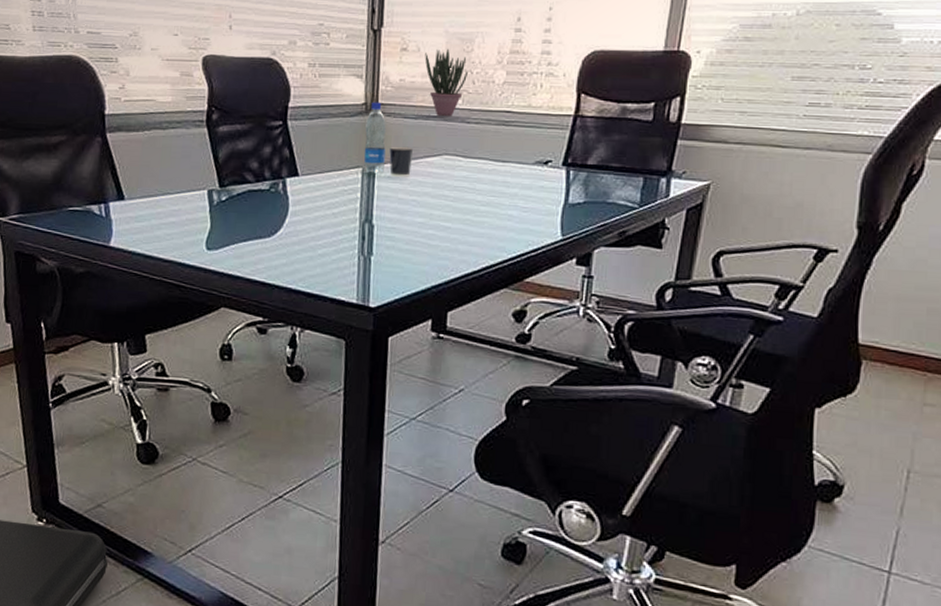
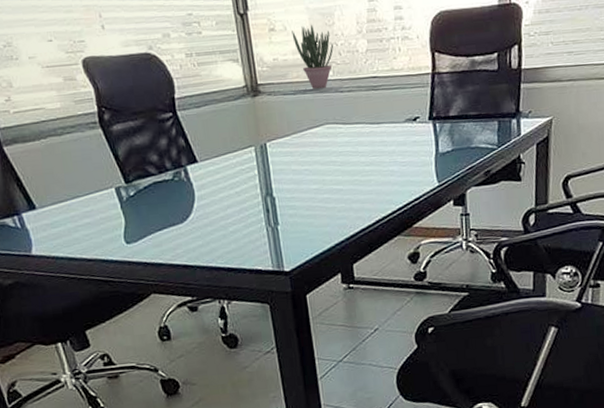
bottle: present [364,102,386,175] -> none [249,82,275,151]
mug: present [389,146,413,177] -> none [276,121,299,151]

